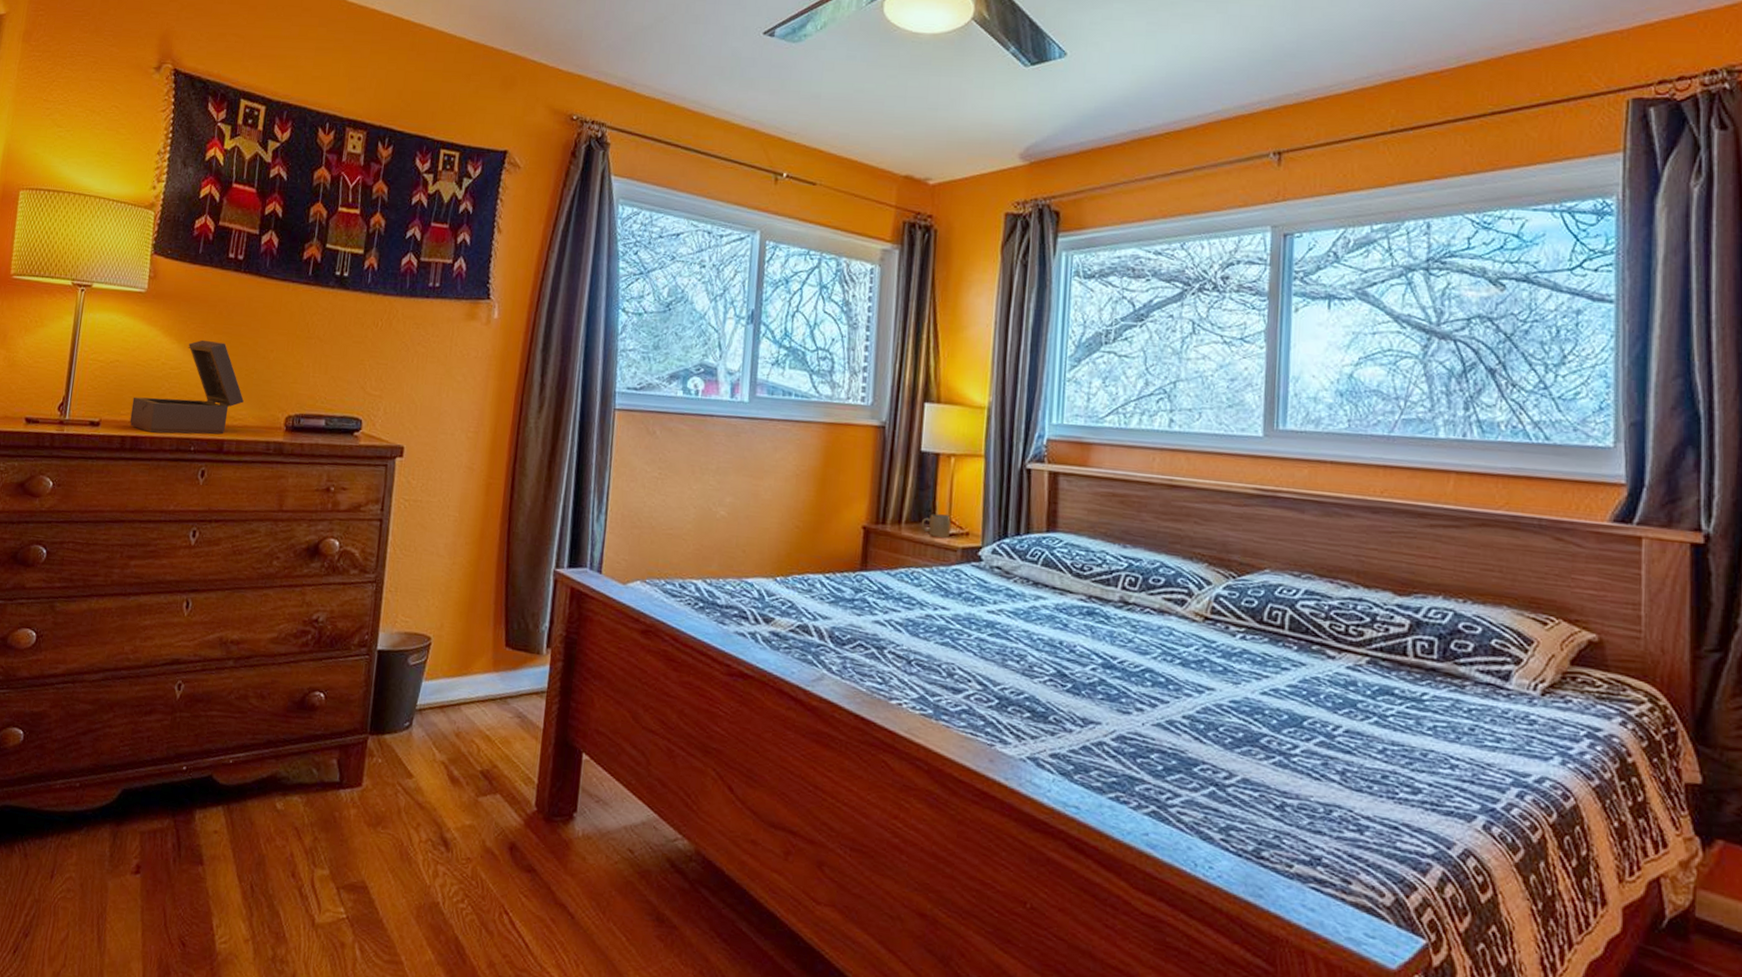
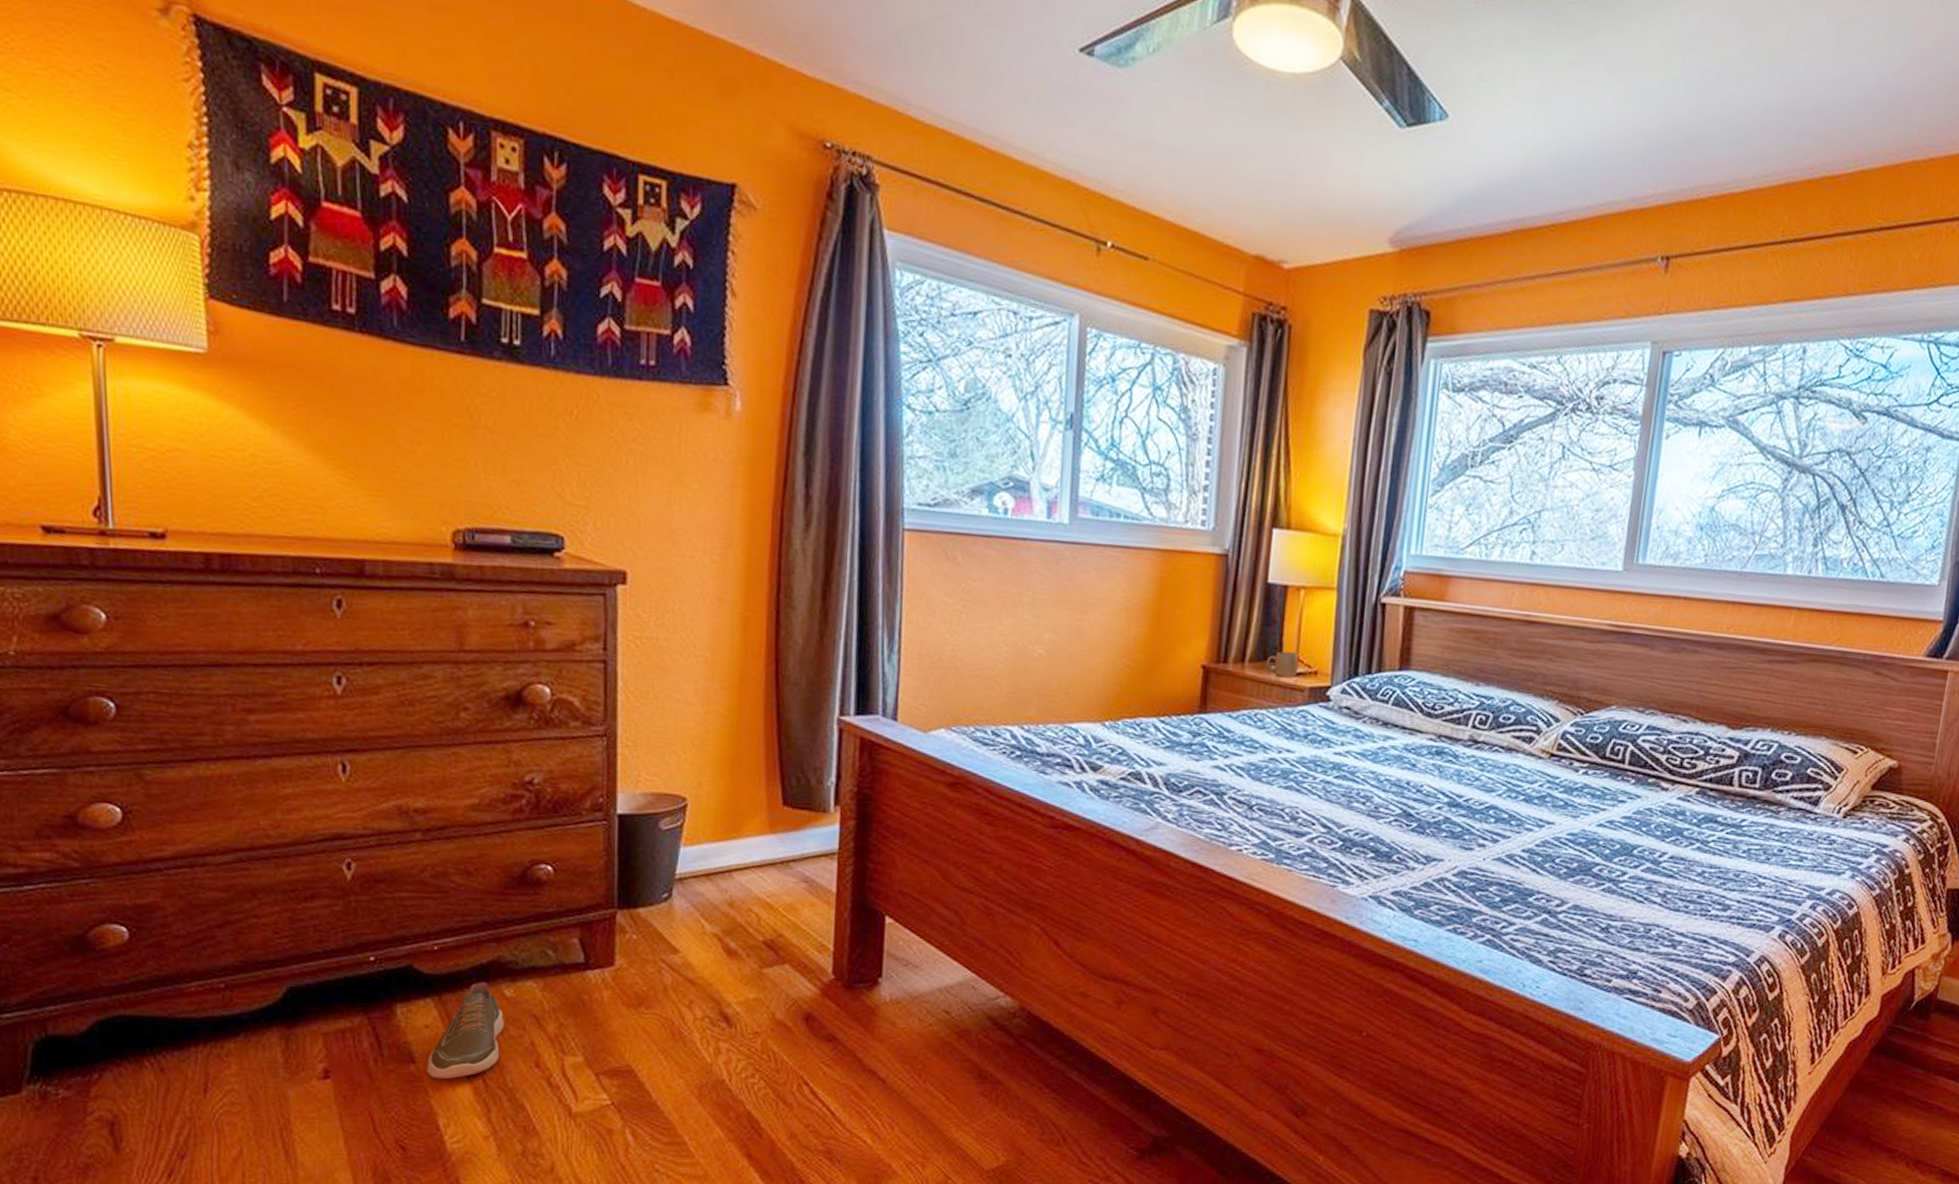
jewelry box: present [129,339,244,435] -> none [212,424,386,553]
shoe: none [210,794,273,882] -> present [426,982,504,1080]

